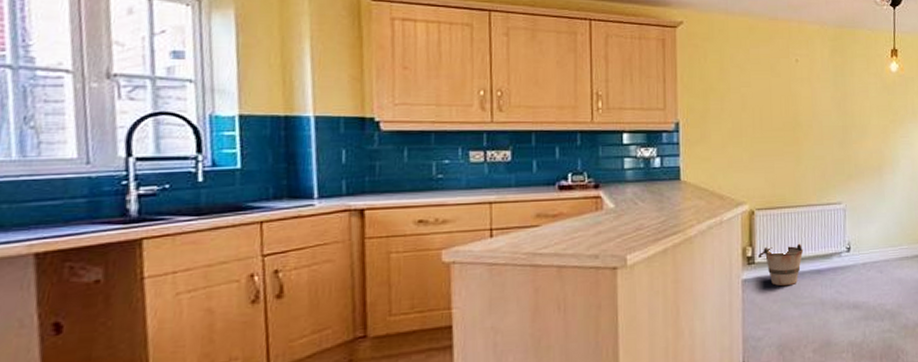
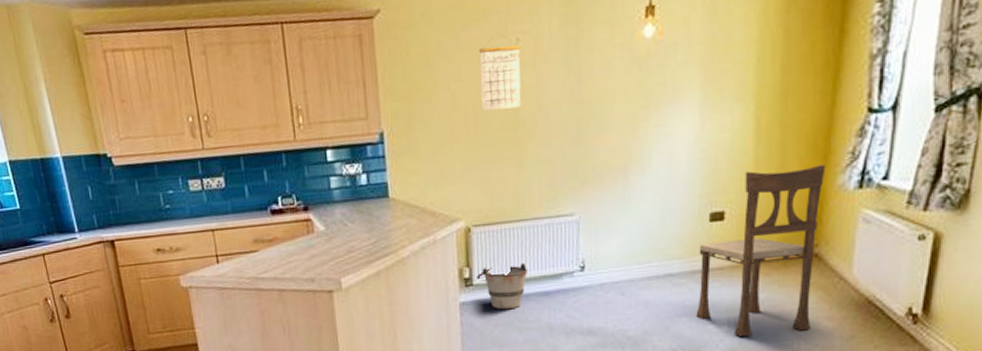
calendar: none [765,57,800,113] -> present [478,39,522,111]

